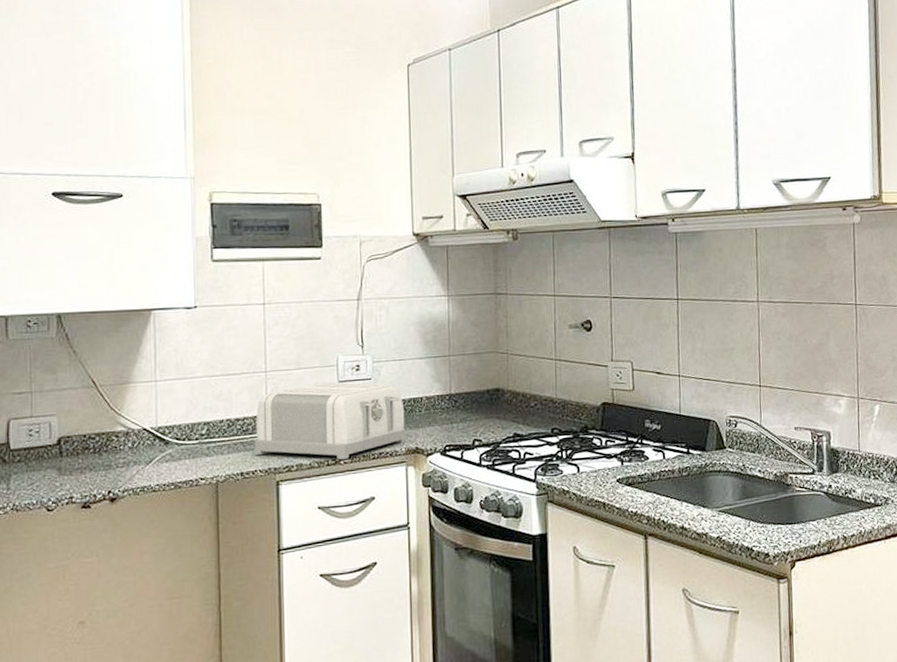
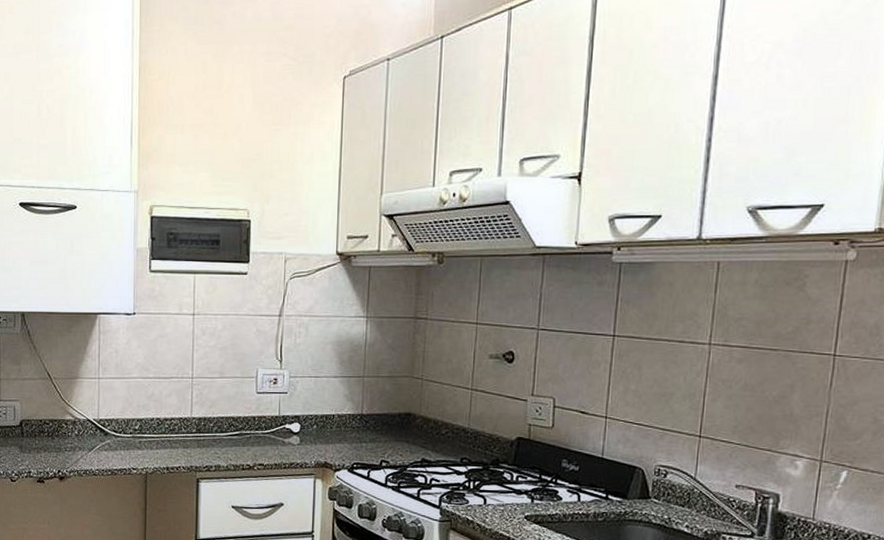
toaster: present [255,382,407,460] -> none [179,392,317,465]

